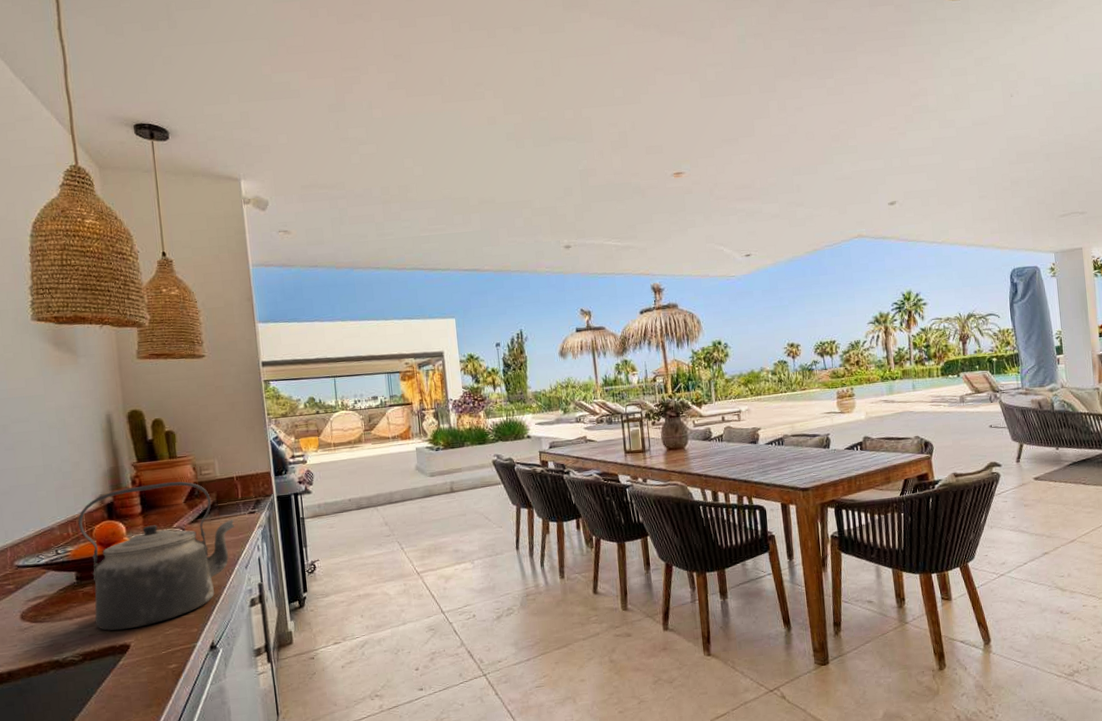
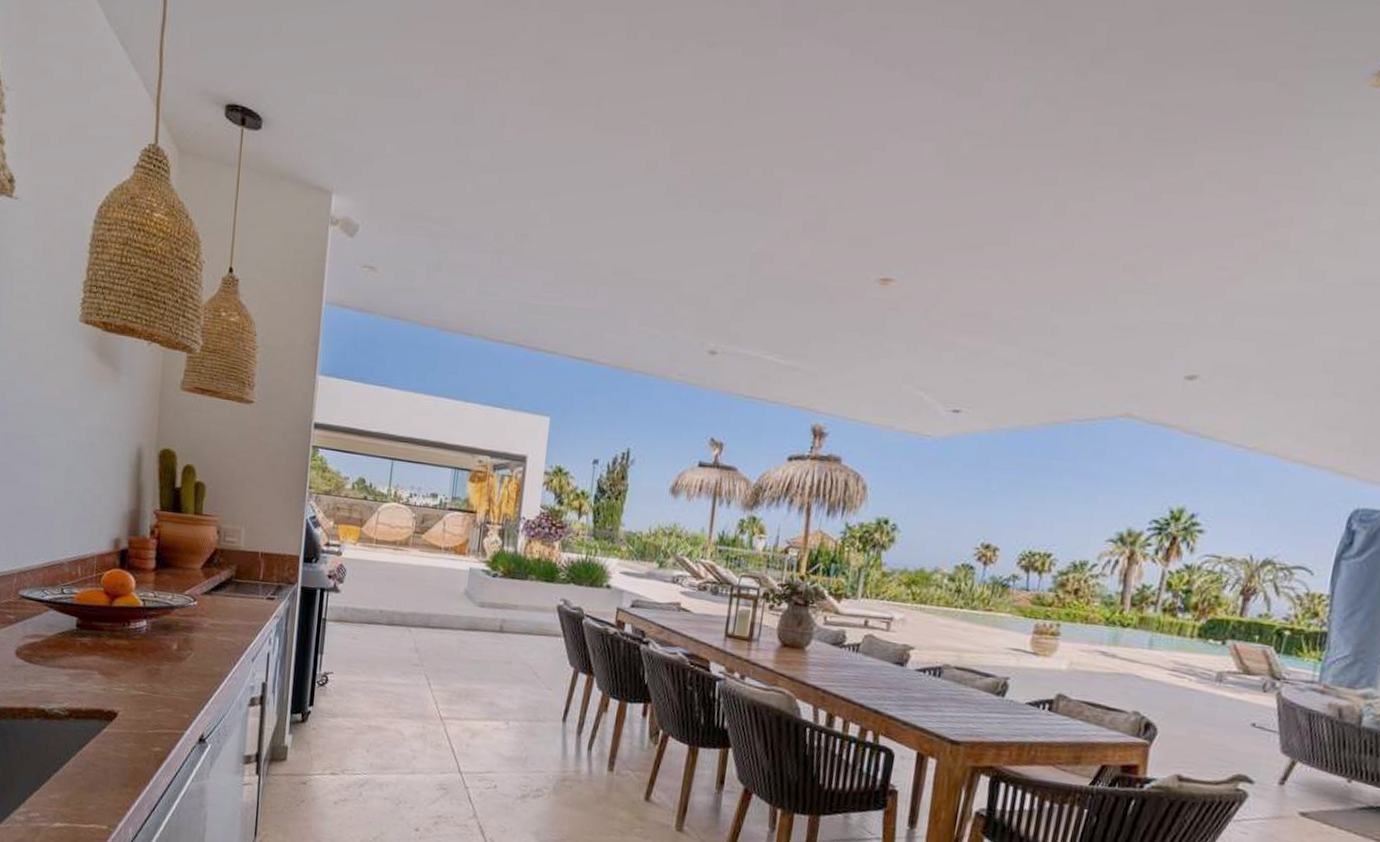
kettle: present [78,481,235,631] -> none [87,537,250,697]

